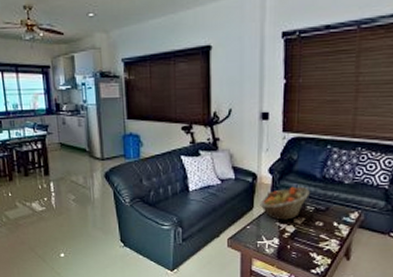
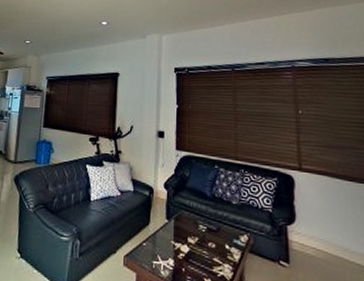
fruit basket: present [260,186,310,220] -> none [156,203,202,239]

